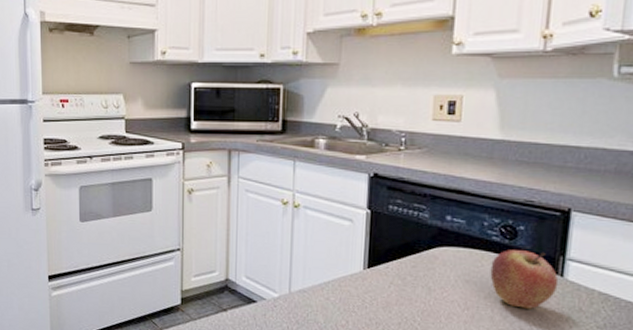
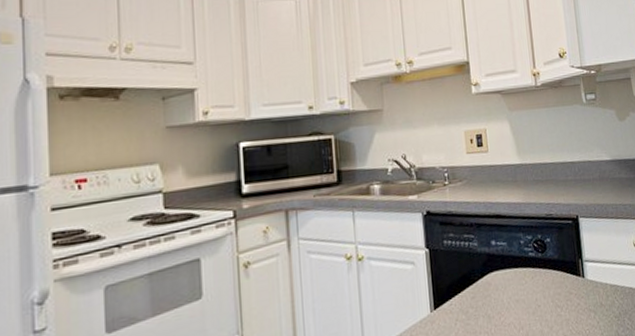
fruit: present [490,250,559,309] -> none [532,258,583,316]

